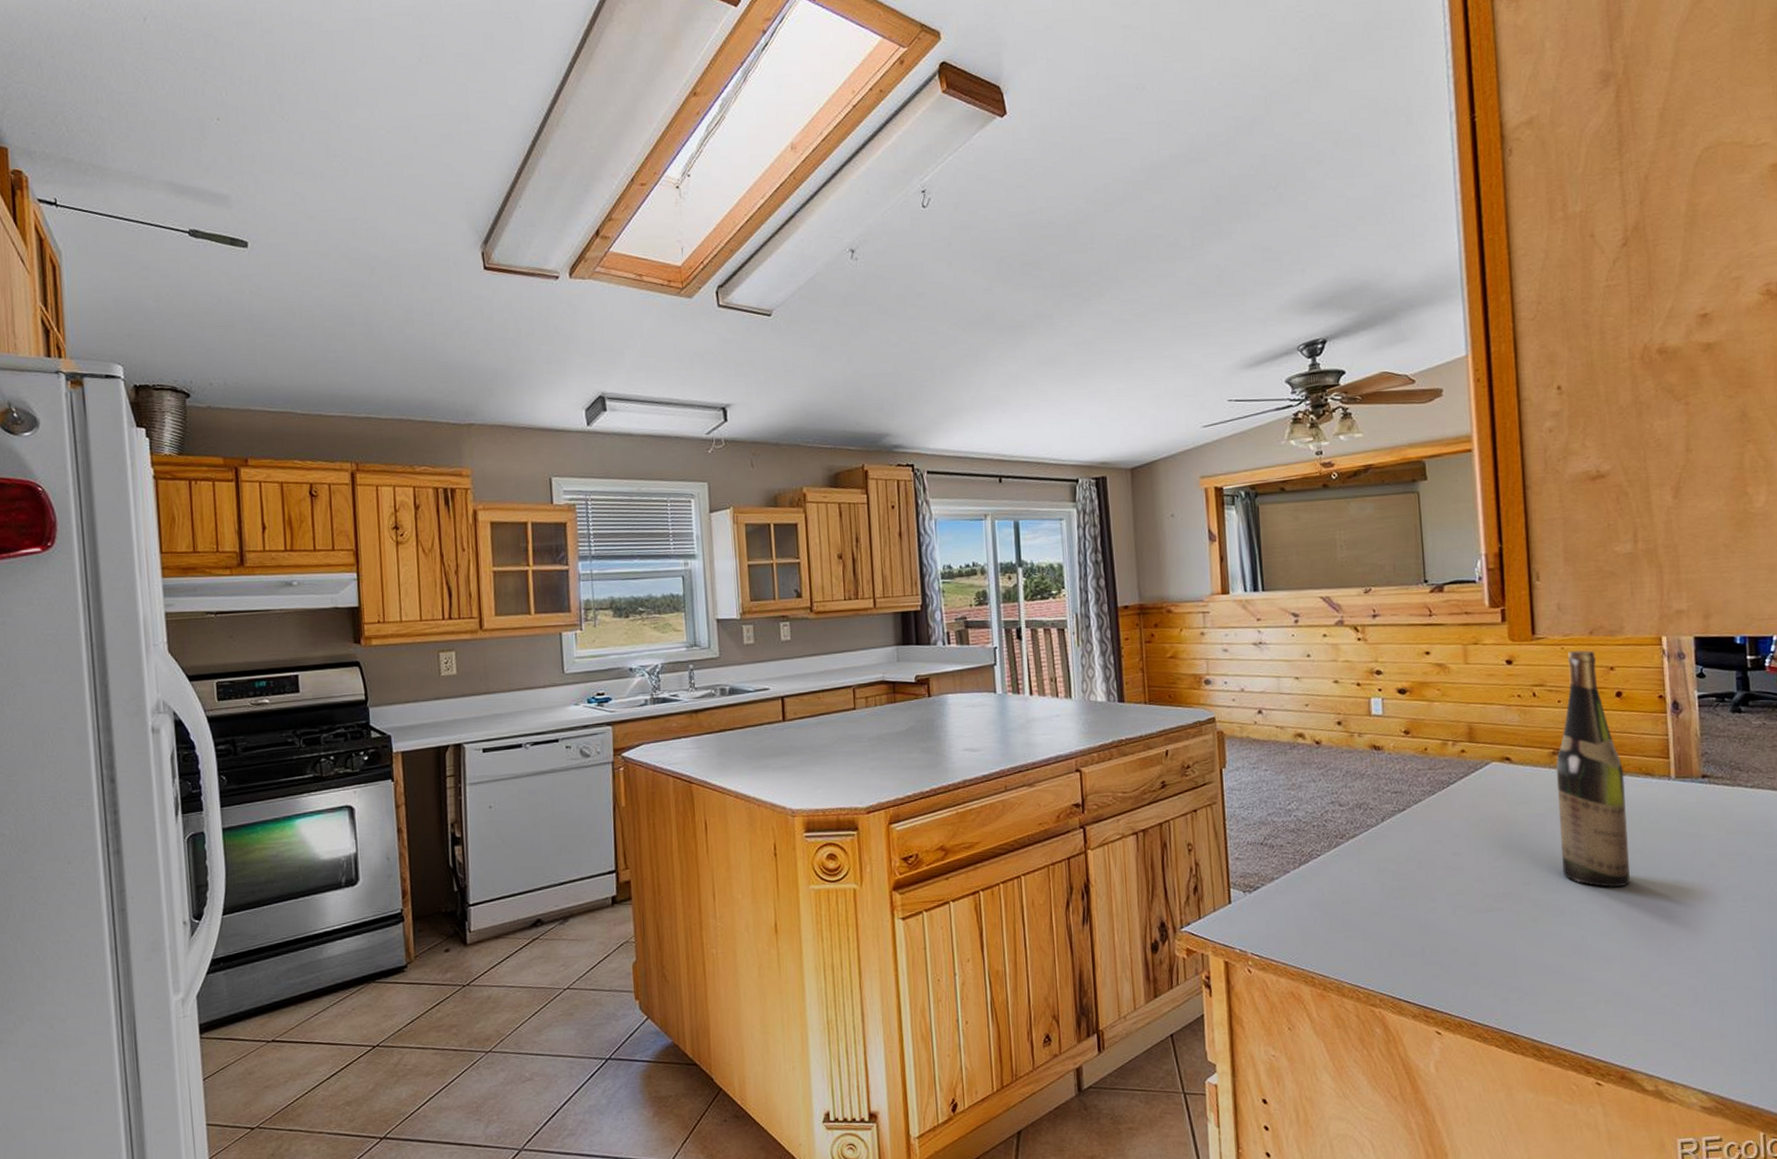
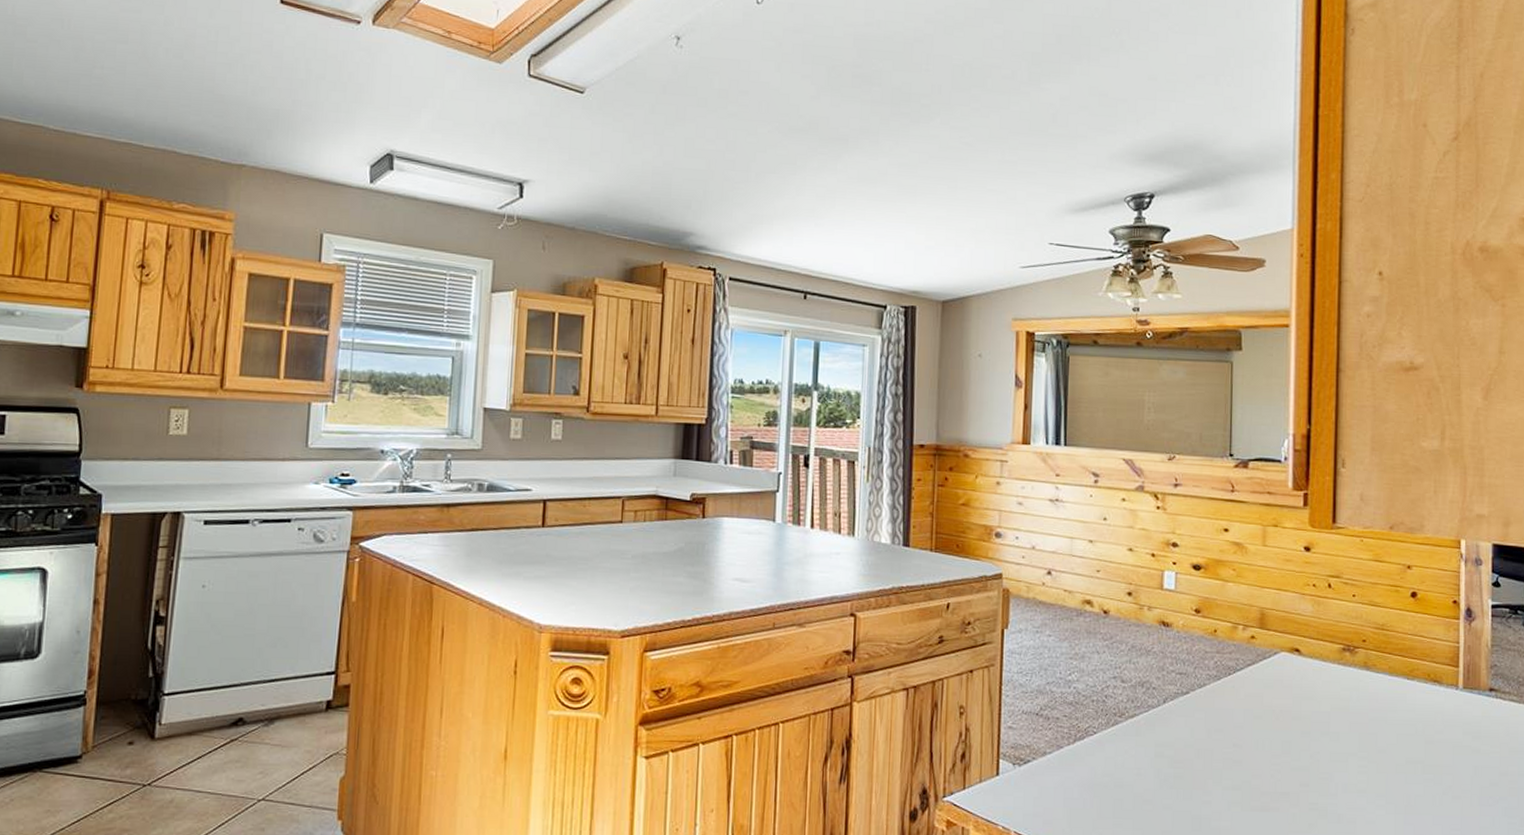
wine bottle: present [1555,649,1630,887] -> none [1343,544,1413,797]

